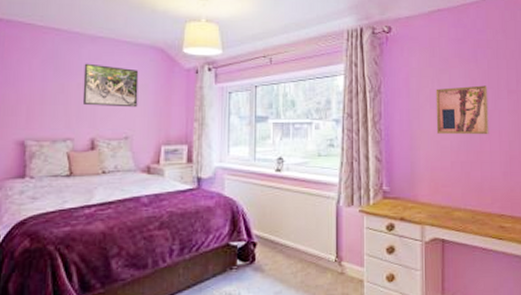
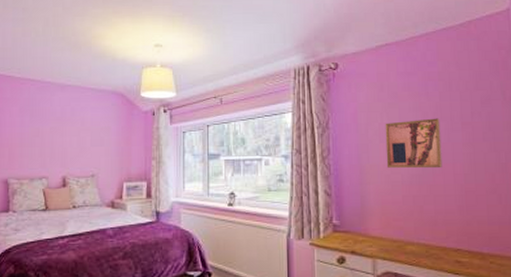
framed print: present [82,63,139,108] -> none [55,109,102,148]

